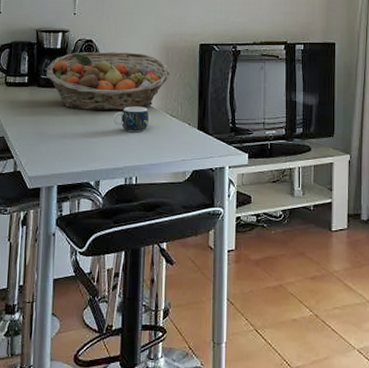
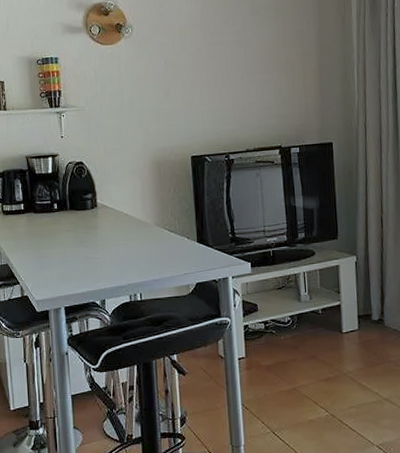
fruit basket: present [46,51,170,111] -> none [41,170,164,232]
mug: present [113,106,149,132] -> none [112,224,148,250]

